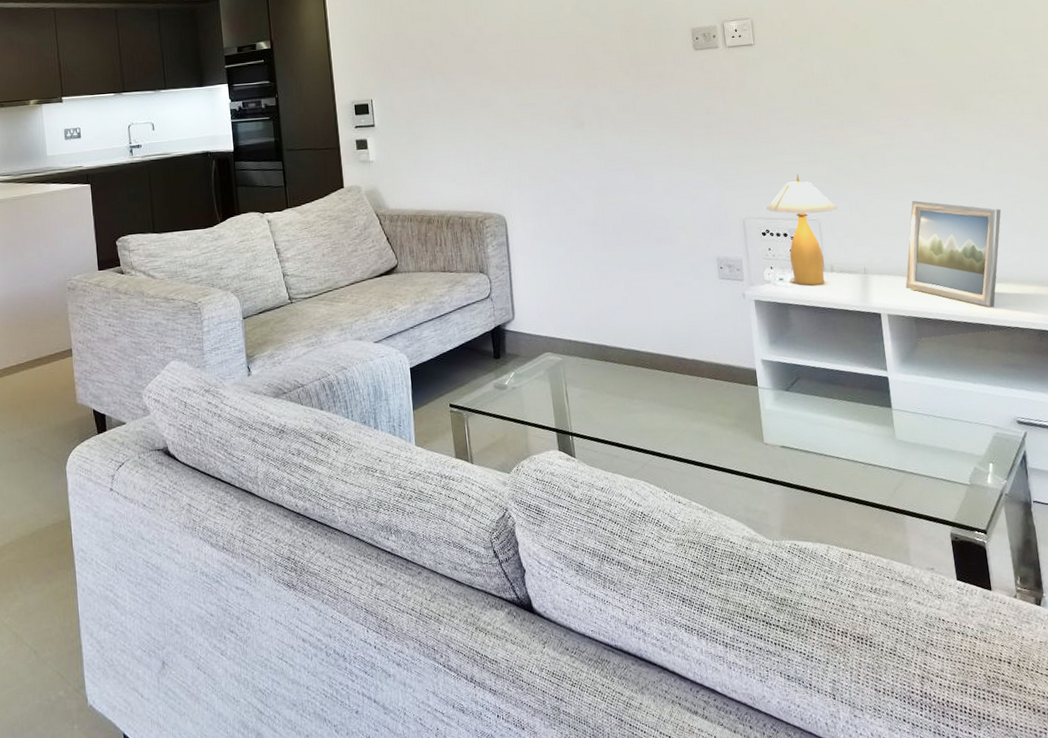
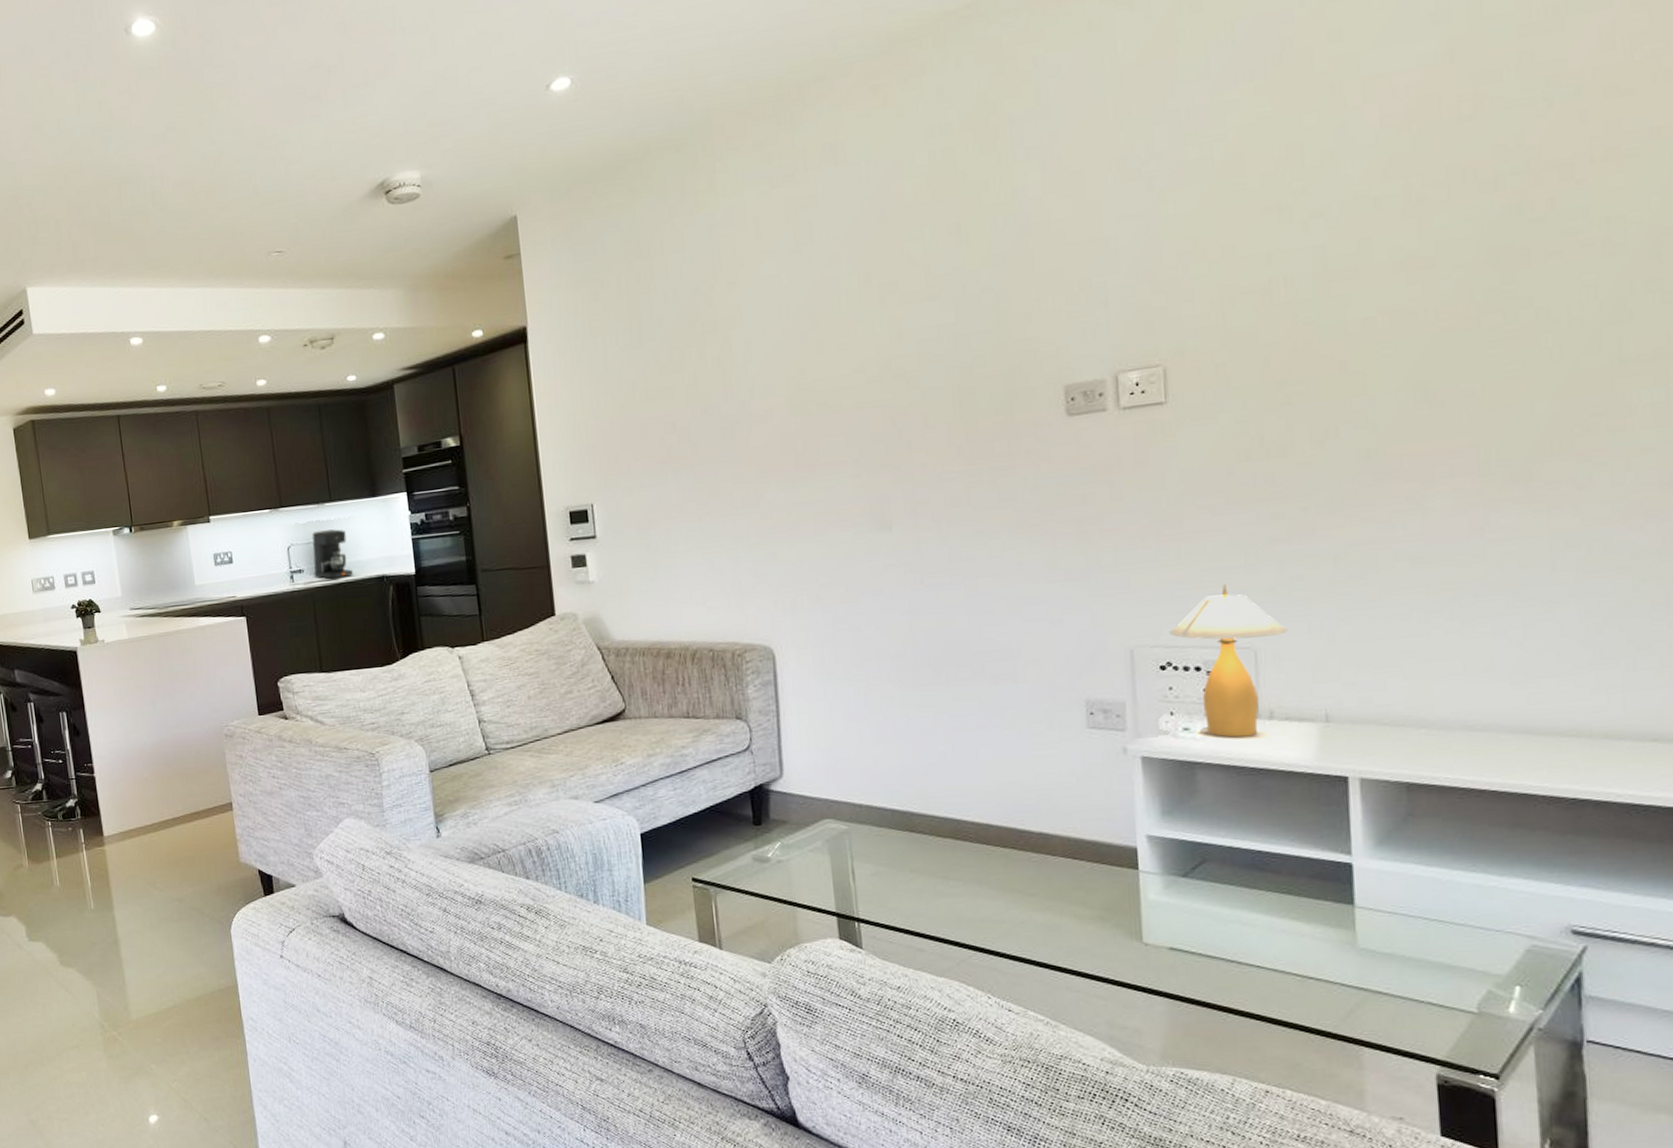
coffee maker: none [149,112,183,154] -> present [312,529,353,580]
picture frame: present [905,200,1002,308] -> none [1394,618,1580,771]

